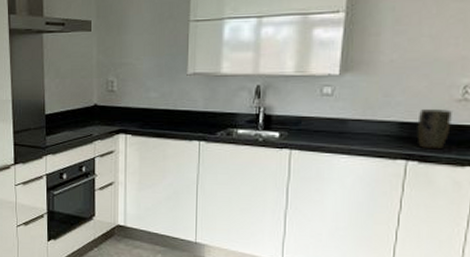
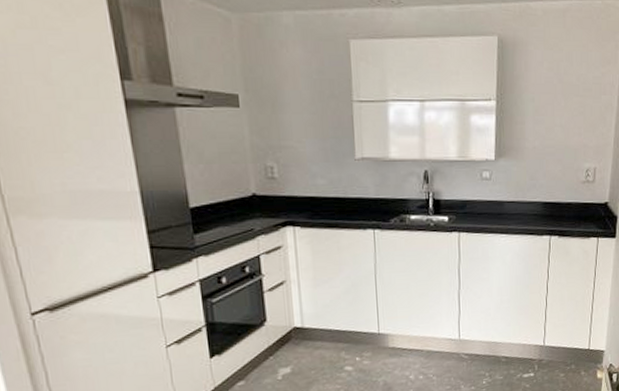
plant pot: present [416,109,452,150] -> none [556,190,579,225]

